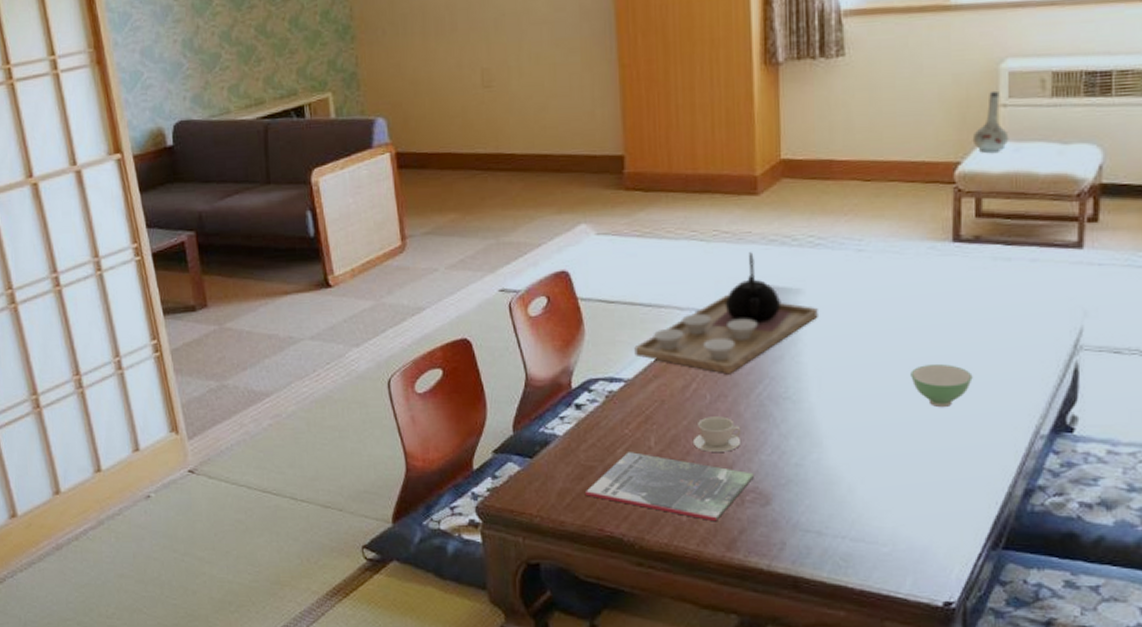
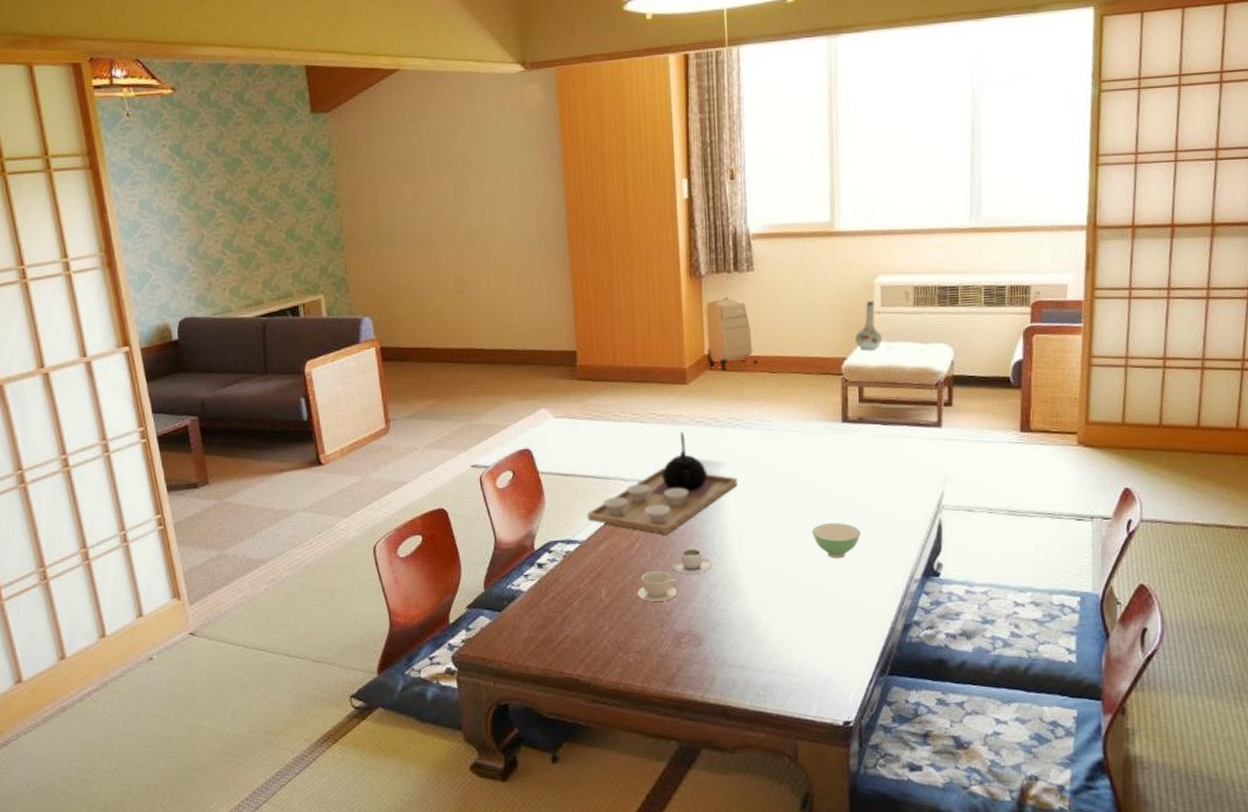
magazine: present [584,452,754,522] -> none [546,604,688,662]
teacup: none [734,391,785,421] -> present [671,548,712,574]
suitcase: none [784,87,848,178] -> present [706,296,759,371]

